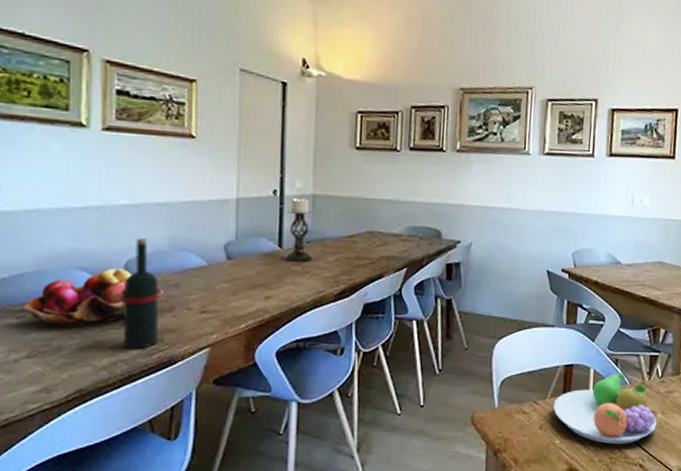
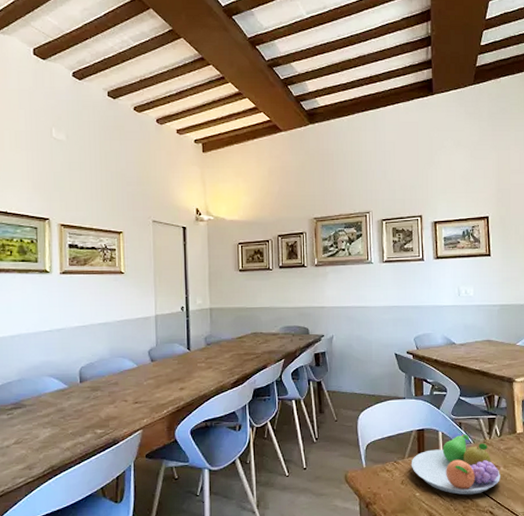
fruit basket: present [24,267,165,328] -> none [12,373,108,420]
wine bottle: present [121,238,159,349] -> none [77,350,106,434]
candle holder: present [284,196,313,263] -> none [192,310,213,361]

